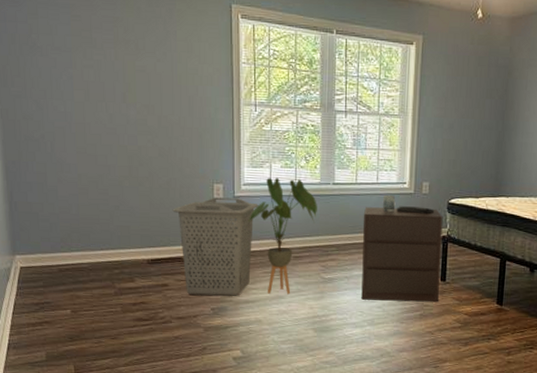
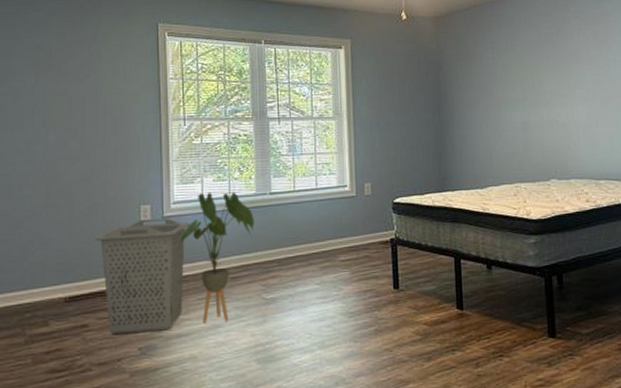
nightstand: present [361,194,443,302] -> none [304,199,393,319]

